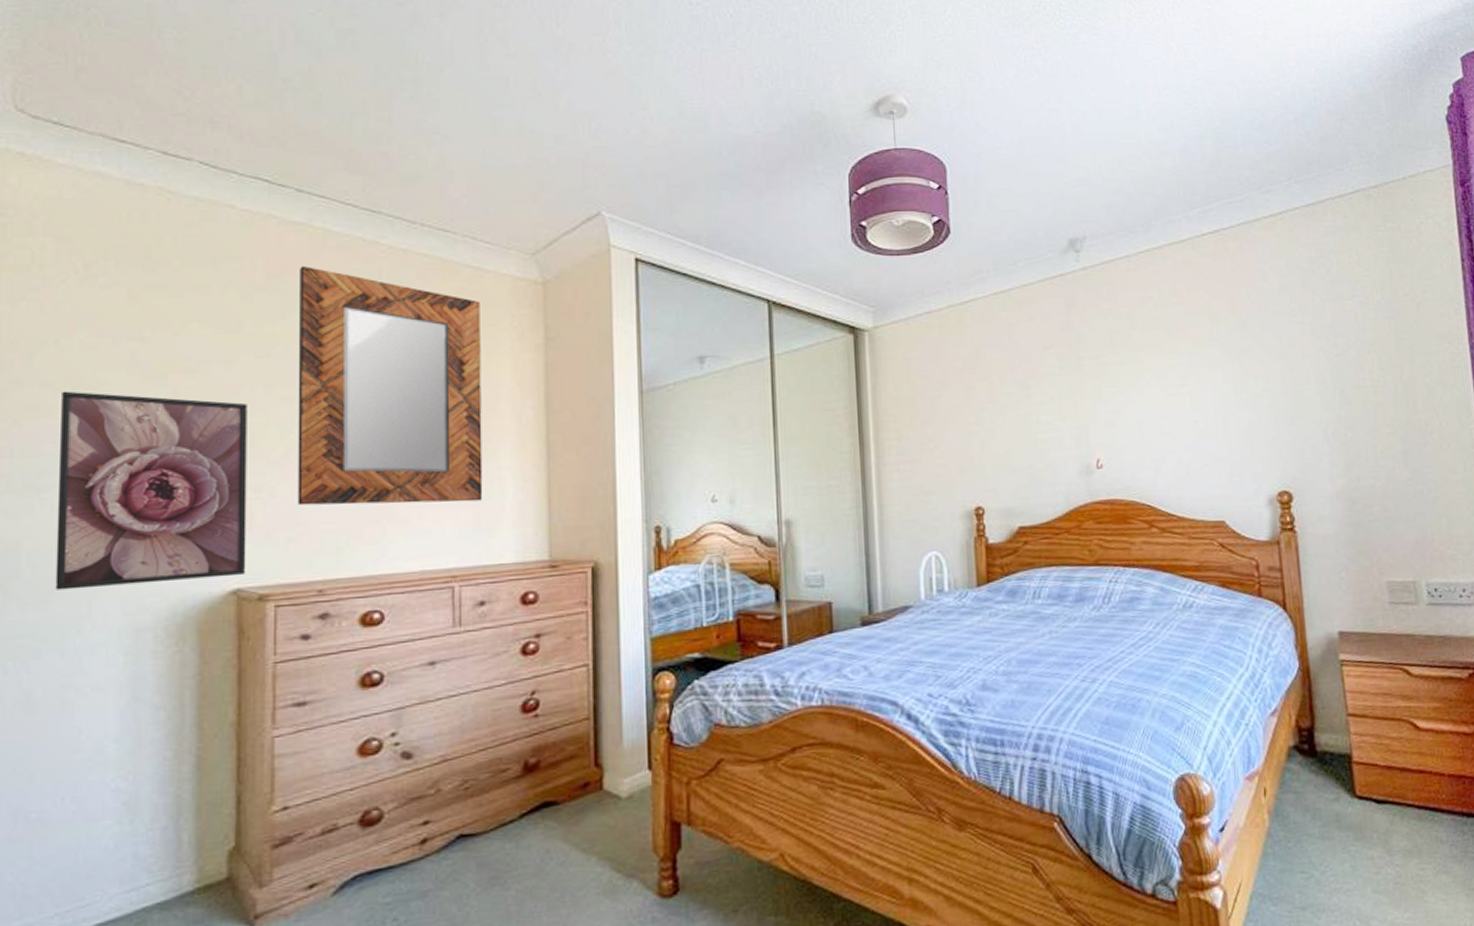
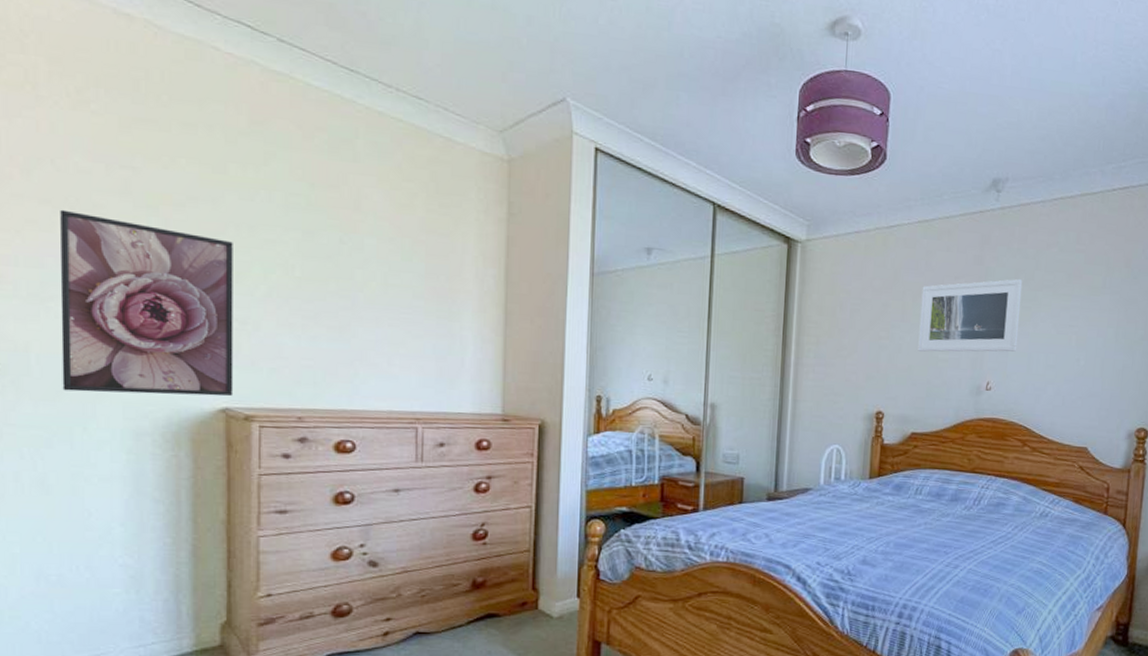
home mirror: present [297,266,483,506] -> none [279,117,449,356]
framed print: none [1008,342,1124,434] -> present [918,279,1023,352]

